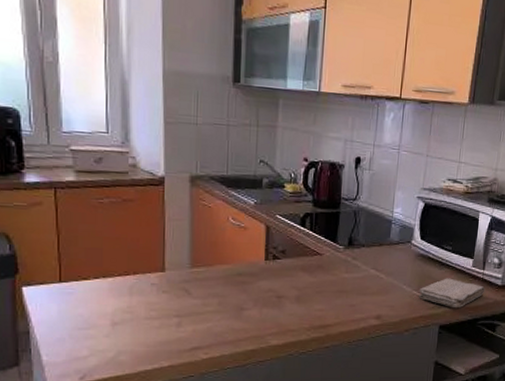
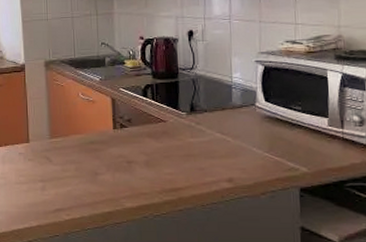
washcloth: present [418,278,486,309] -> none [271,138,349,170]

